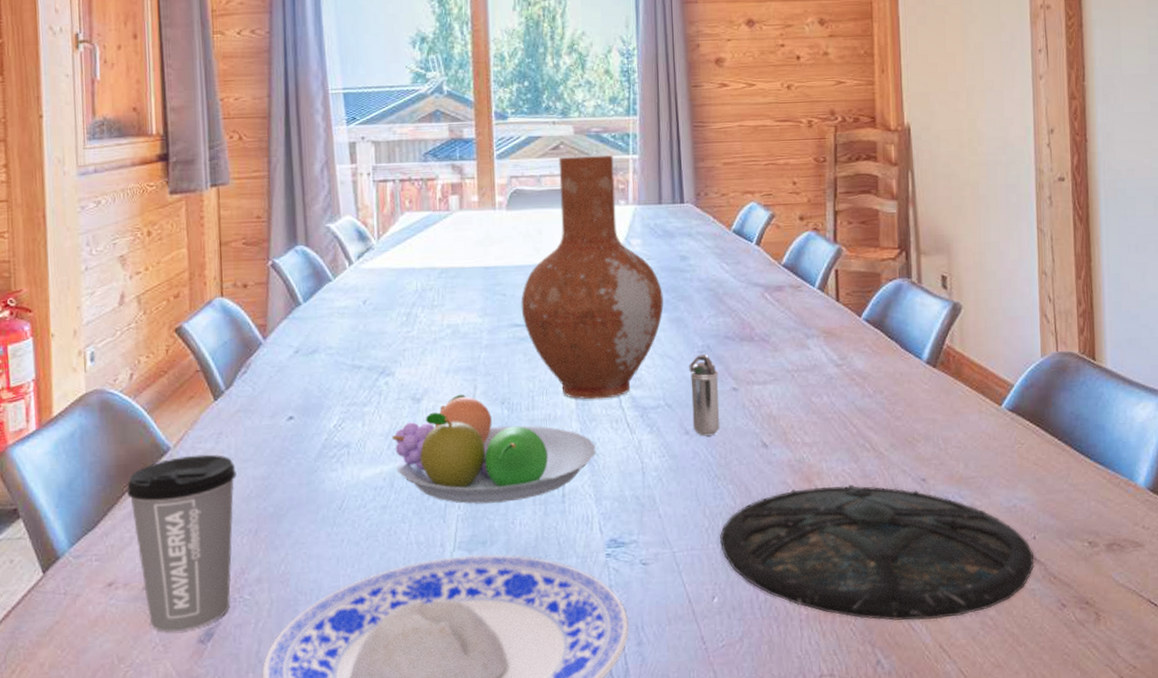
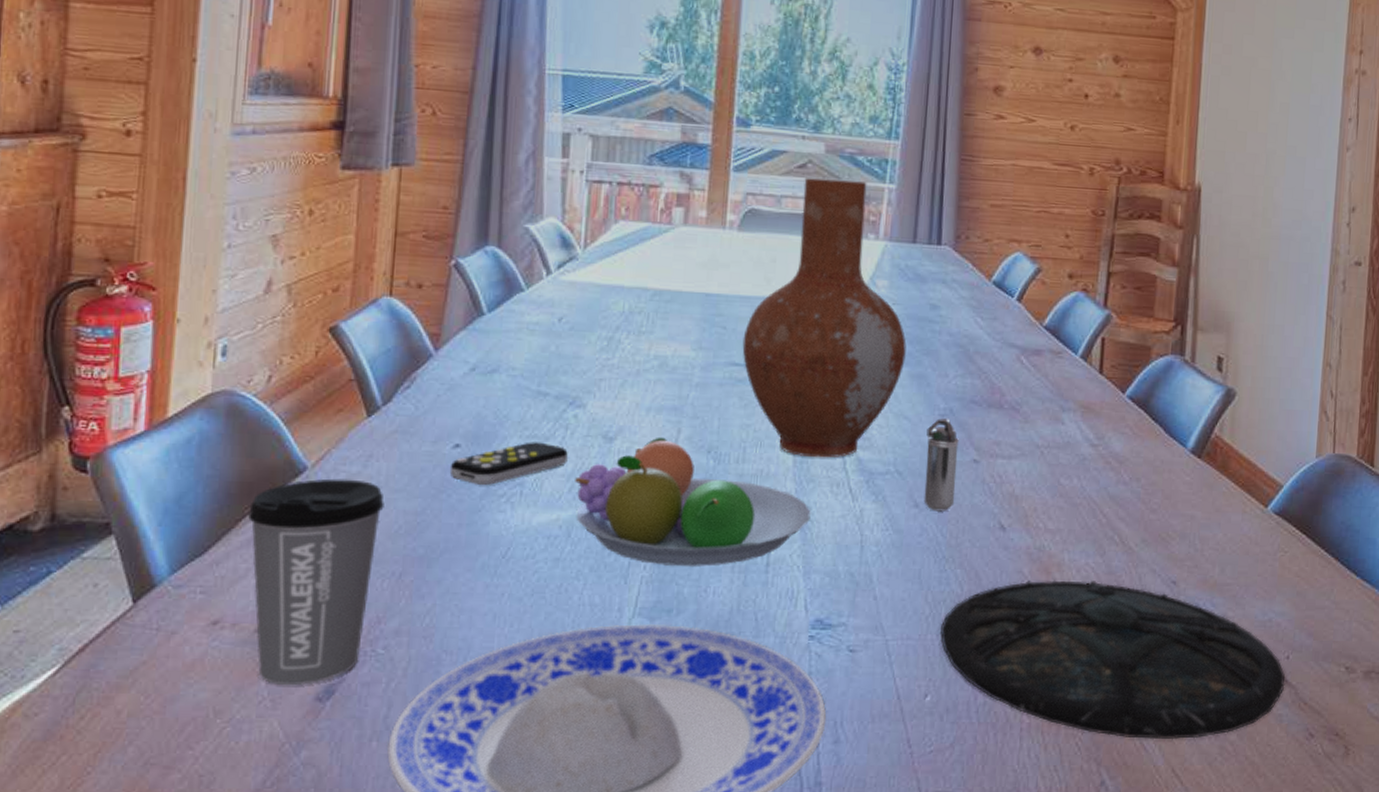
remote control: none [287,408,384,449] -> present [449,442,568,485]

